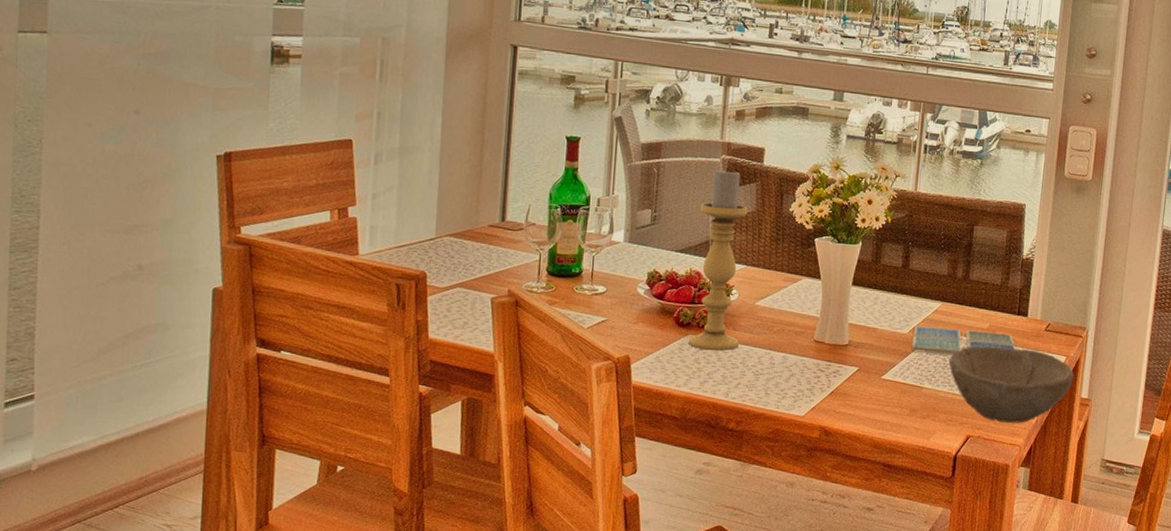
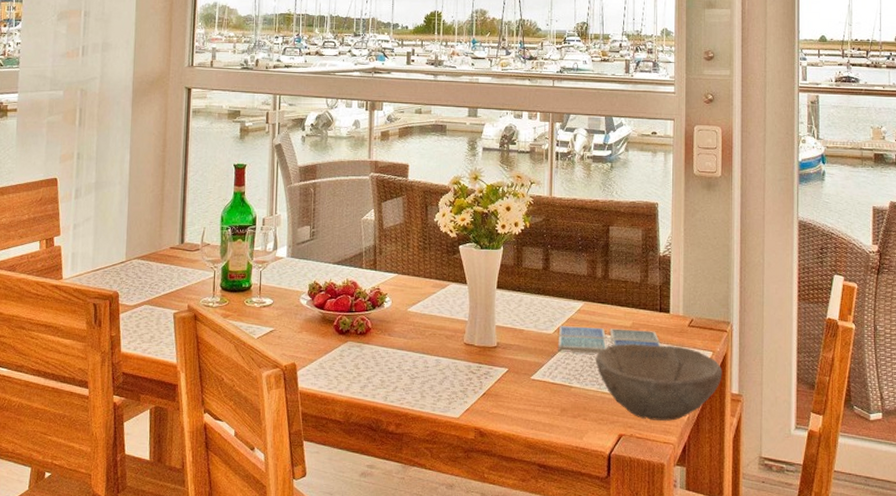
candle holder: present [689,167,748,351] -> none [349,184,396,357]

